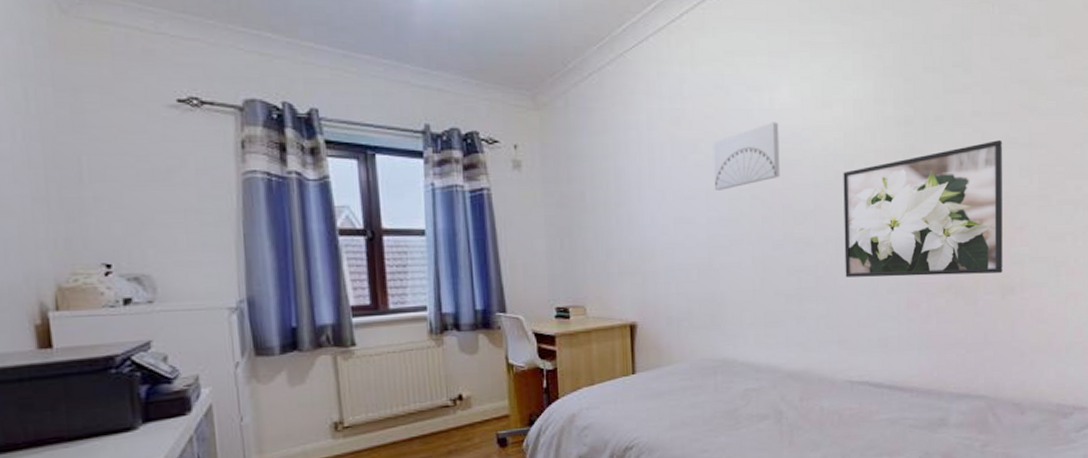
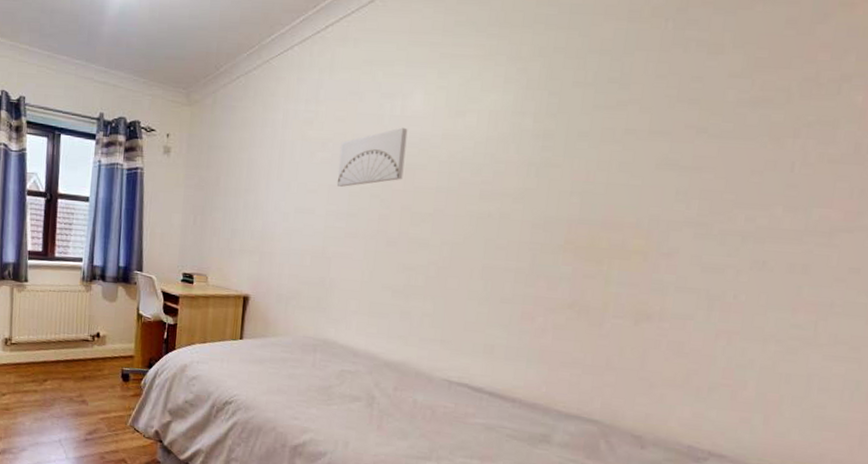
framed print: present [843,140,1003,277] -> none [457,160,657,298]

